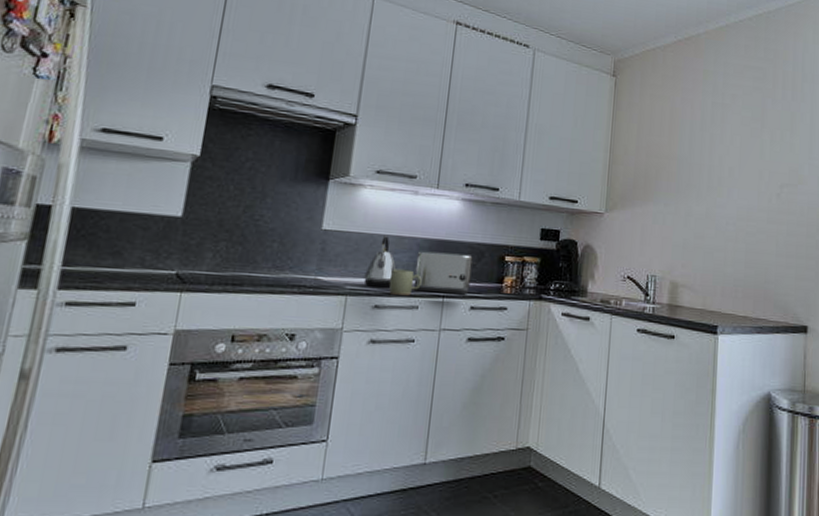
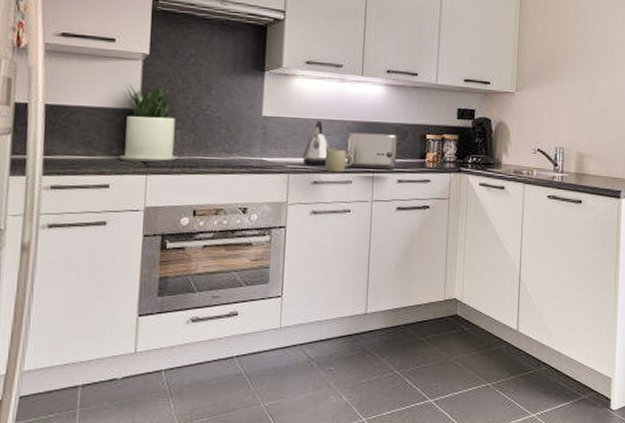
planter: none [151,188,222,279] -> present [119,84,178,163]

